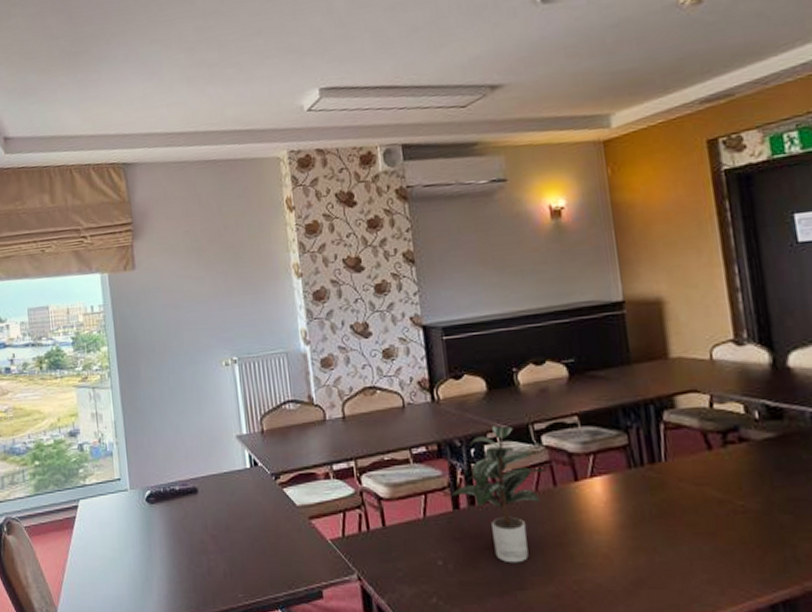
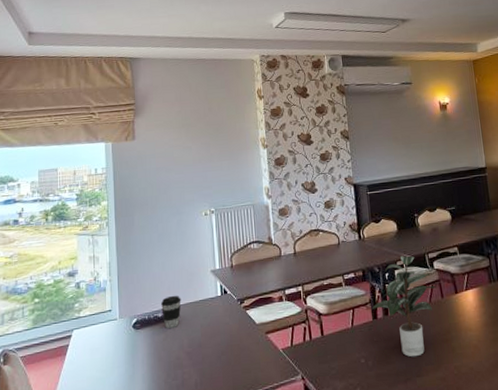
coffee cup: none [178,464,202,504] -> present [161,295,181,328]

